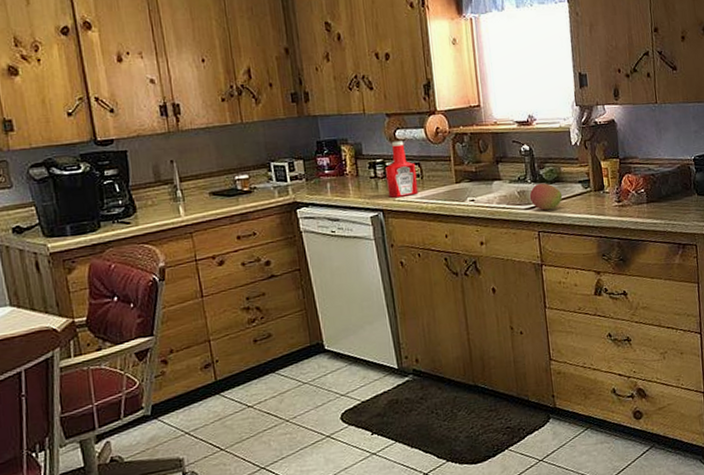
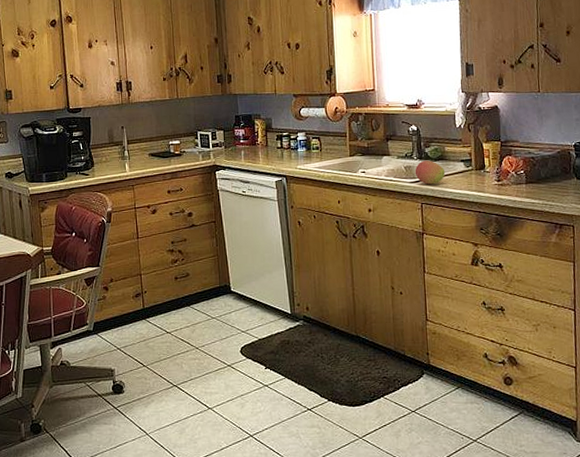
ketchup bottle: present [385,141,419,198] -> none [290,118,317,166]

